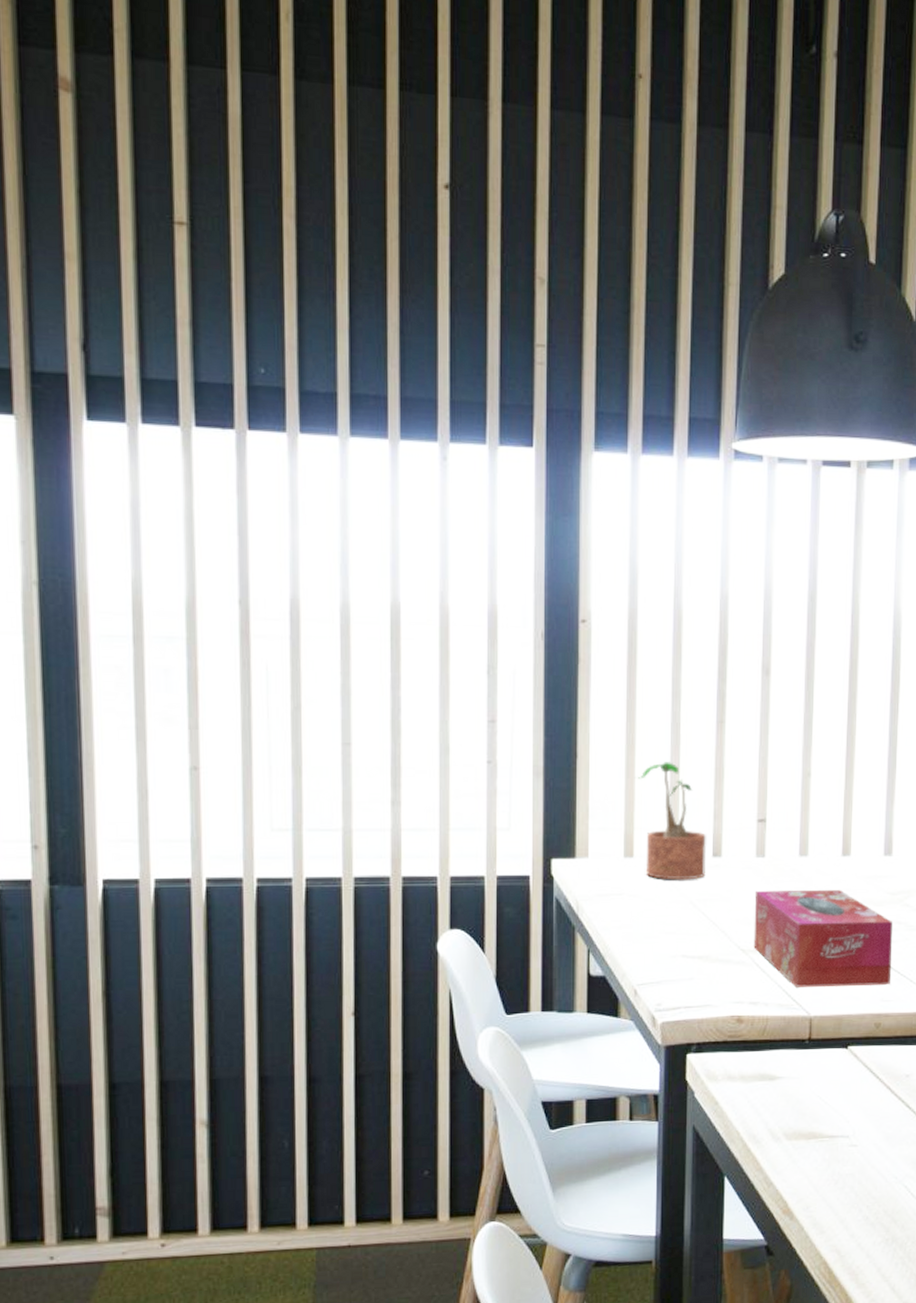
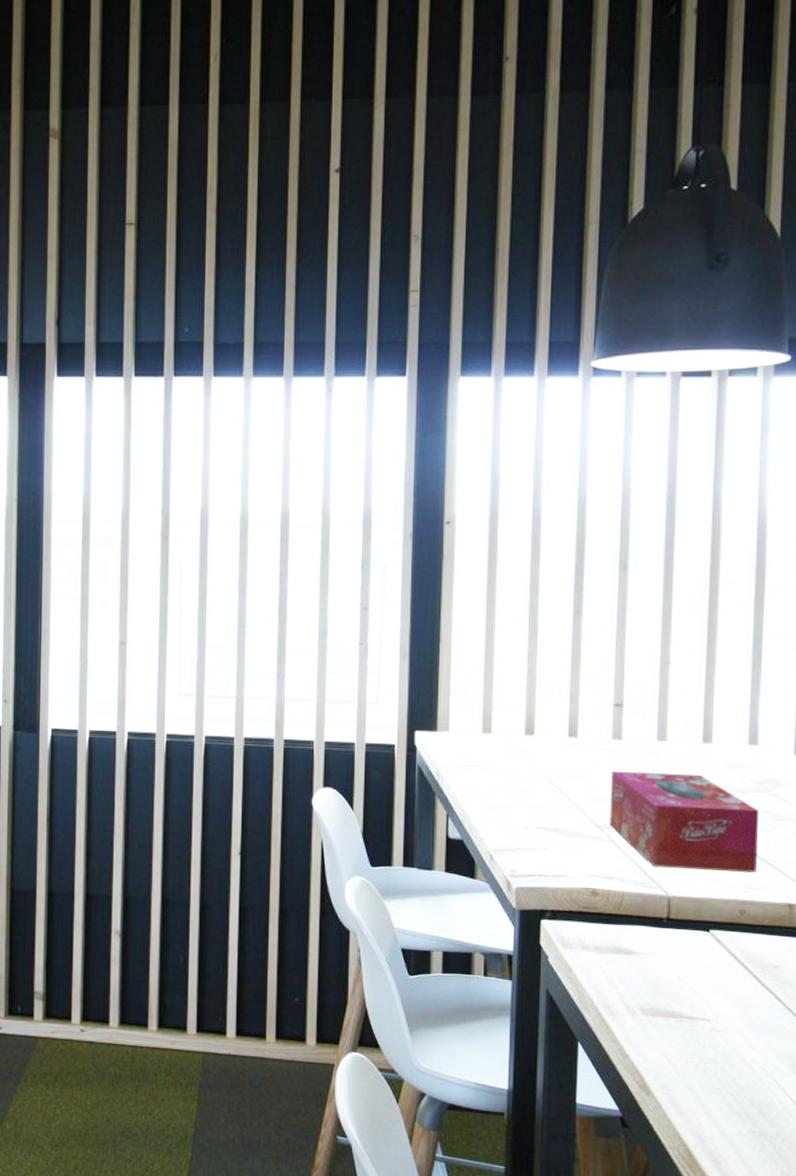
potted plant: present [638,762,707,880] -> none [497,648,563,757]

